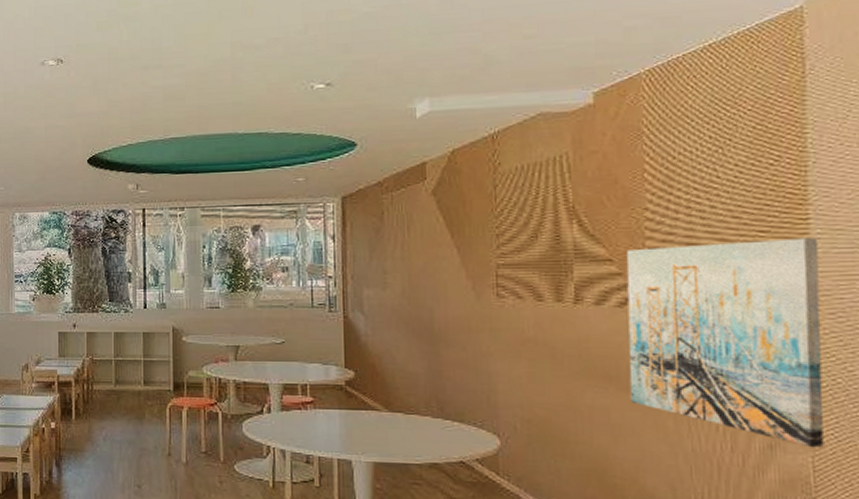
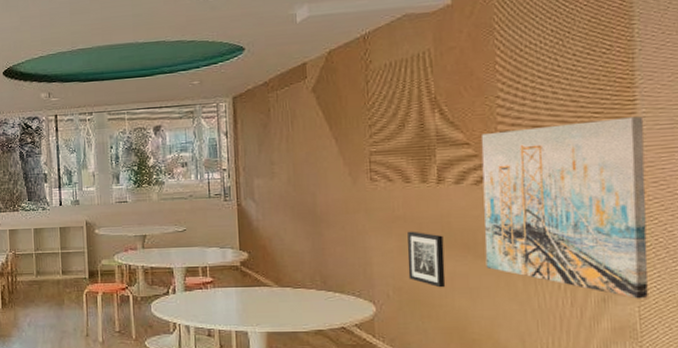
wall art: none [538,356,583,423] -> present [407,231,446,288]

